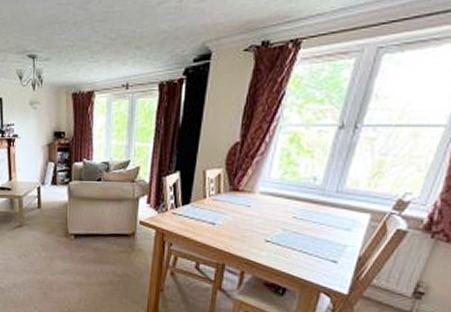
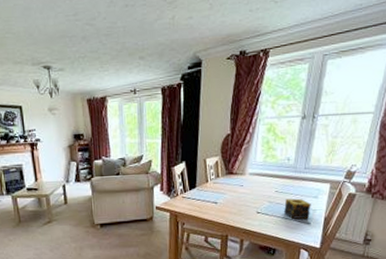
candle: none [302,228,341,257] -> present [284,198,311,220]

